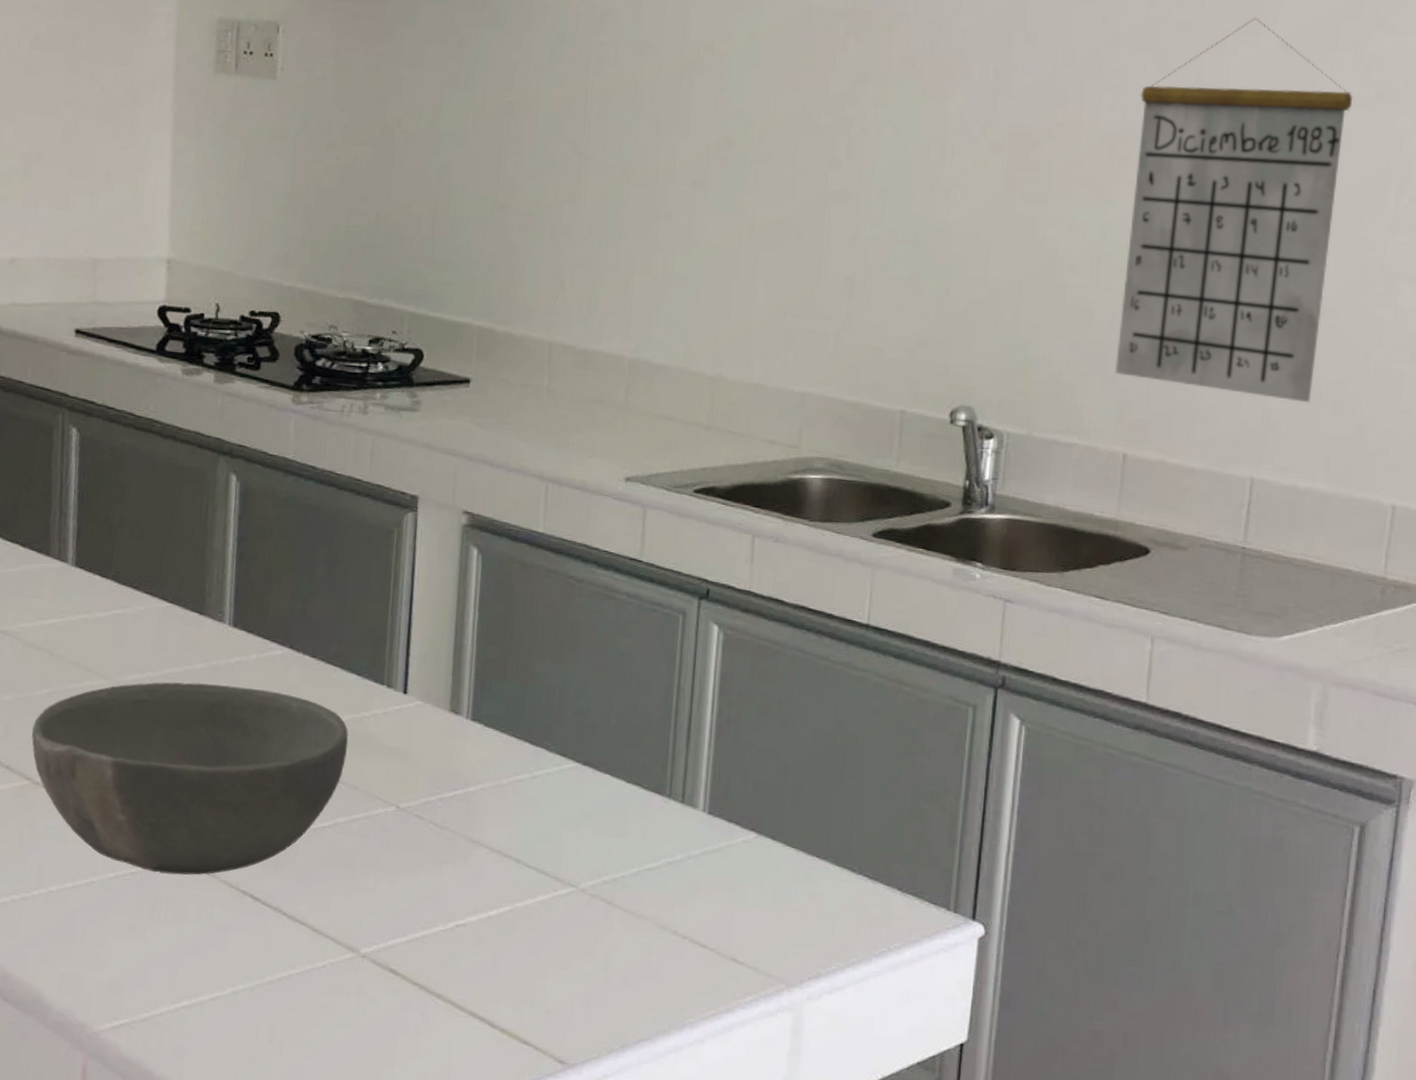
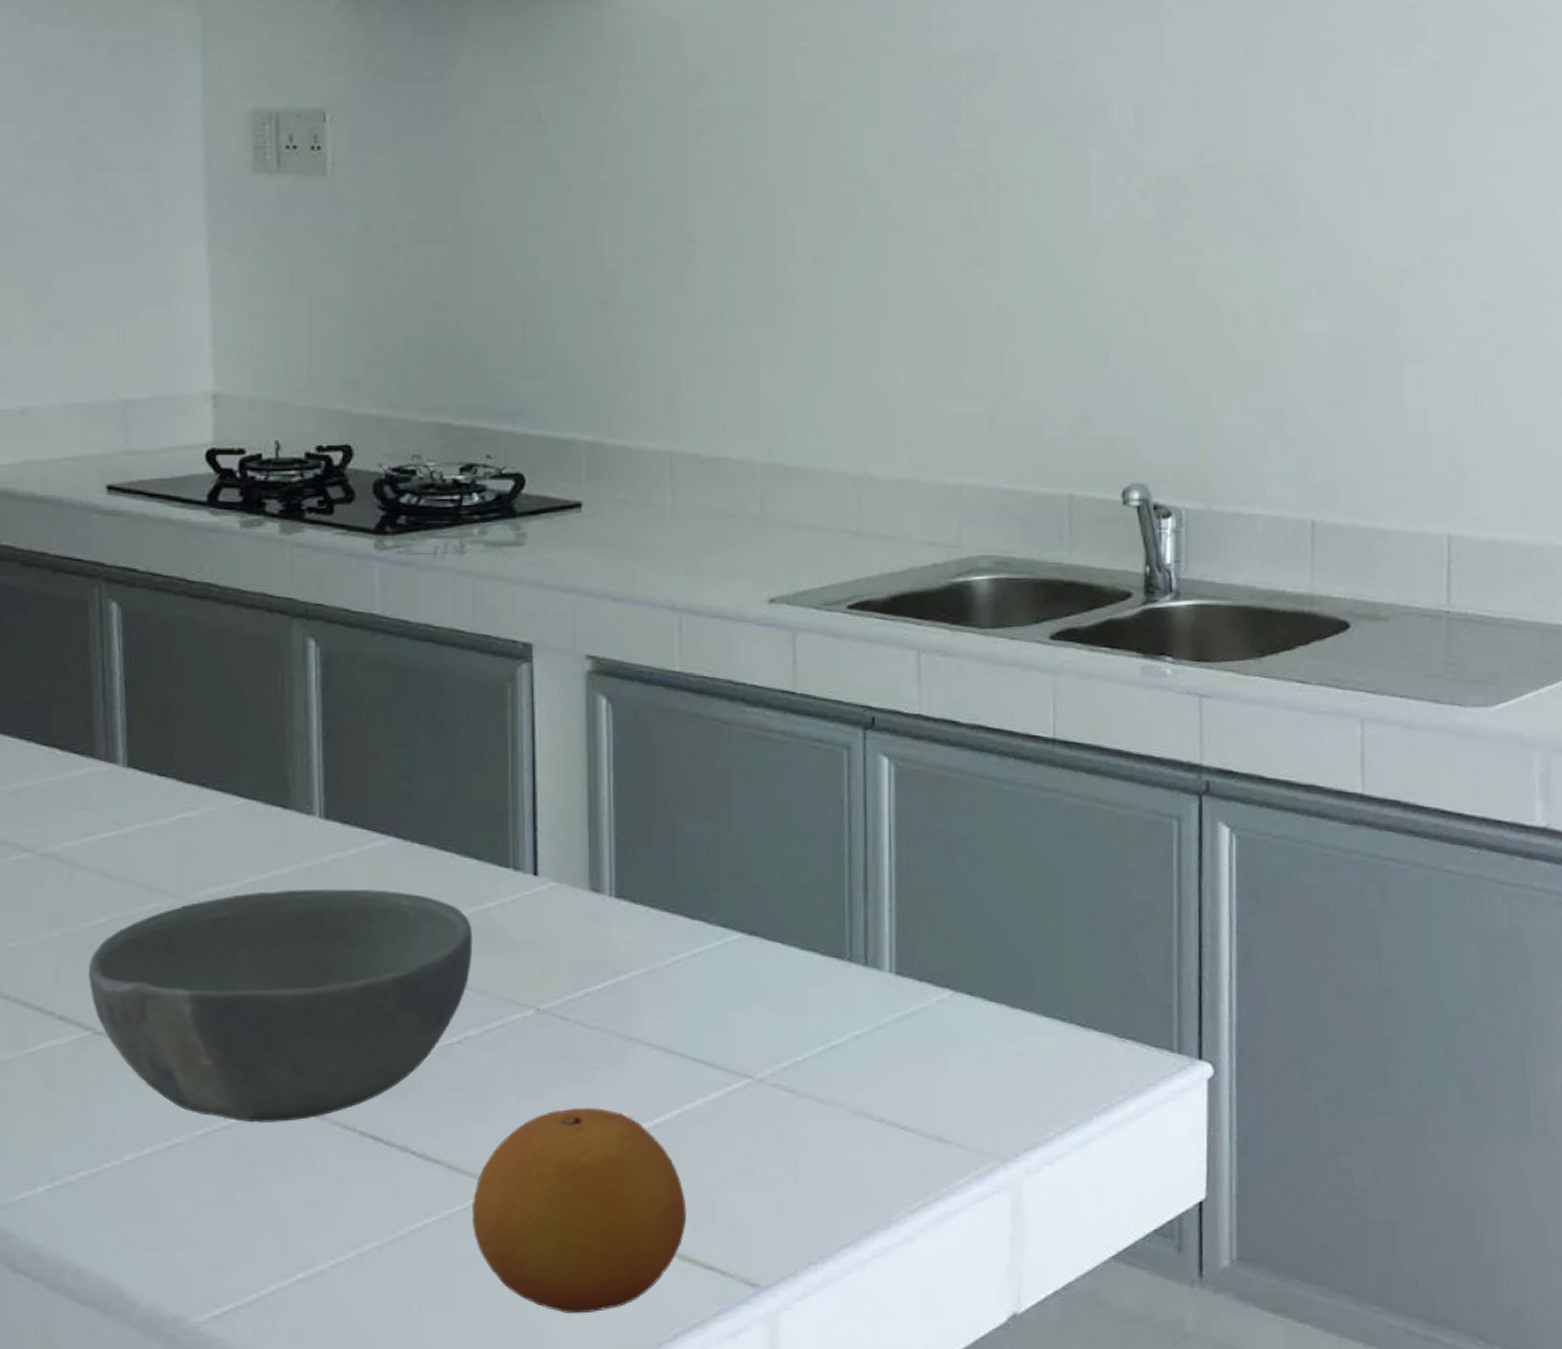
fruit: none [328,893,510,1067] -> present [472,1107,687,1314]
calendar: present [1115,17,1353,403] -> none [1291,36,1512,448]

